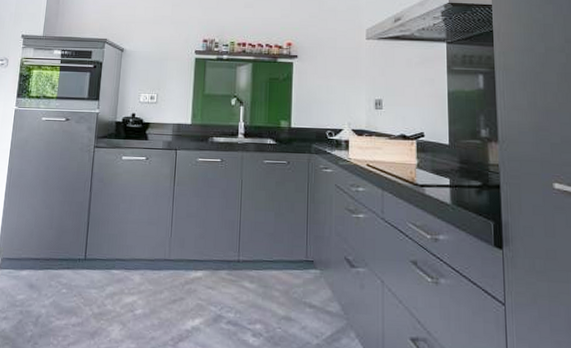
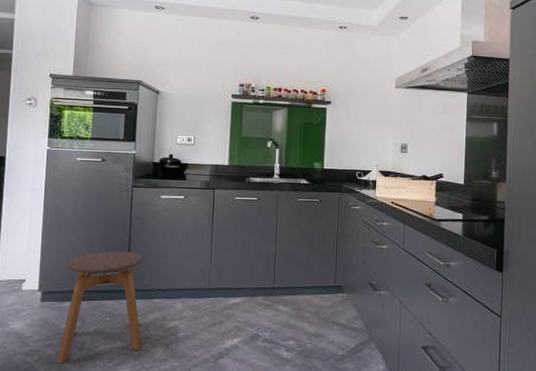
stool: none [10,216,103,341] -> present [56,251,144,364]

